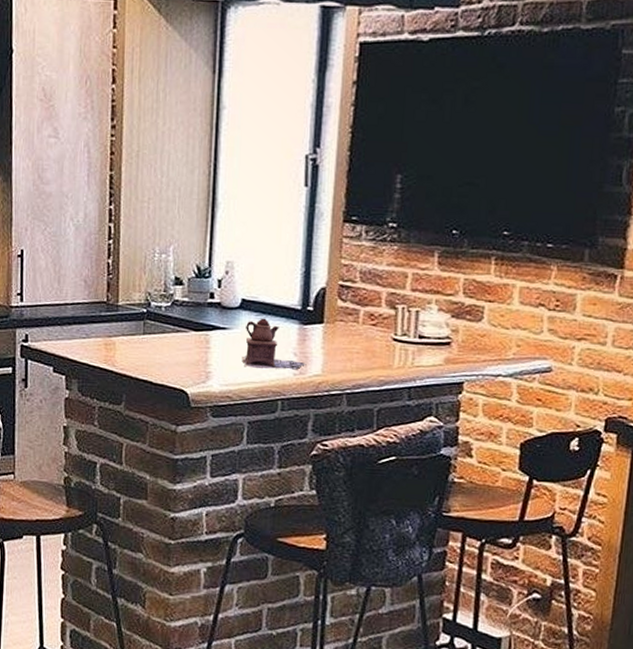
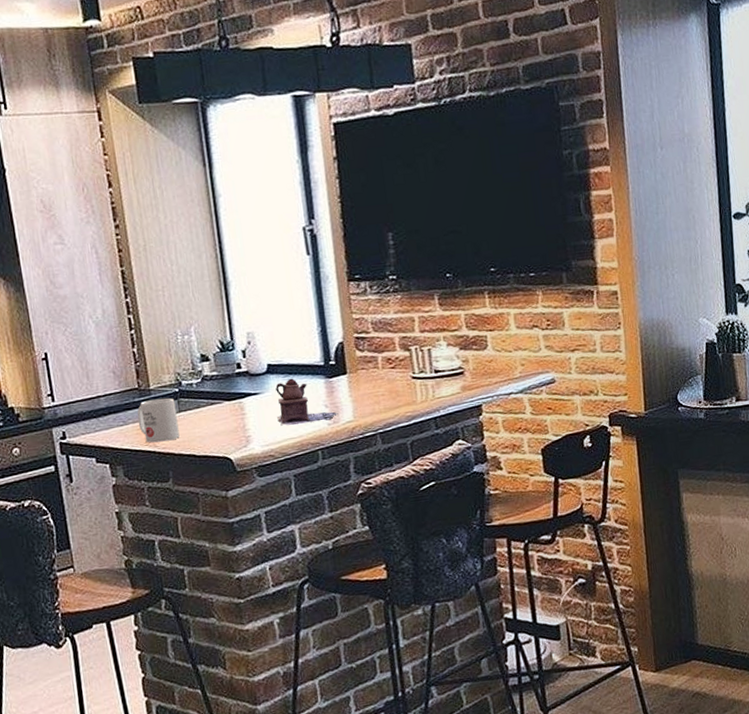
mug: none [100,316,141,363] -> present [137,397,180,443]

